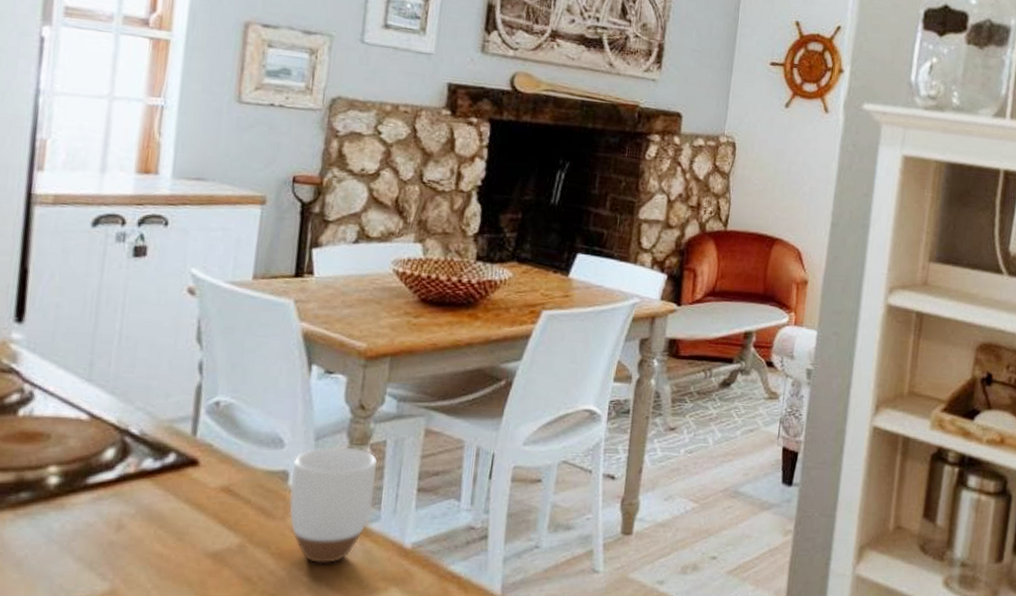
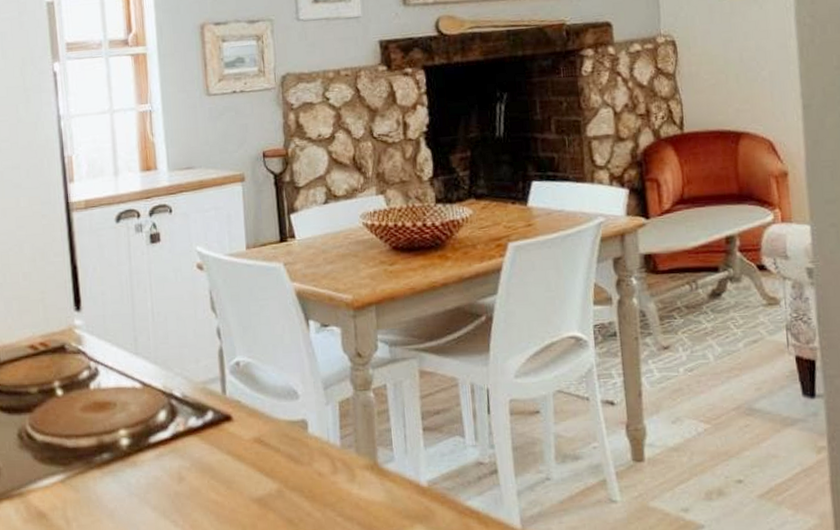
mug: present [289,446,378,564] -> none [308,393,385,505]

